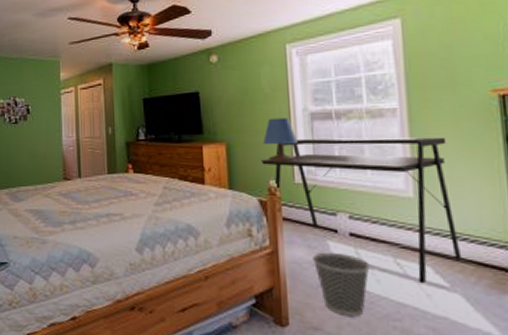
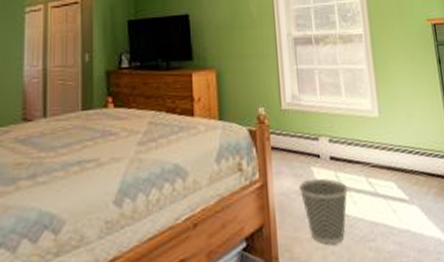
desk: present [261,137,462,284] -> none [250,60,416,200]
table lamp: present [263,117,297,162] -> none [252,42,283,88]

